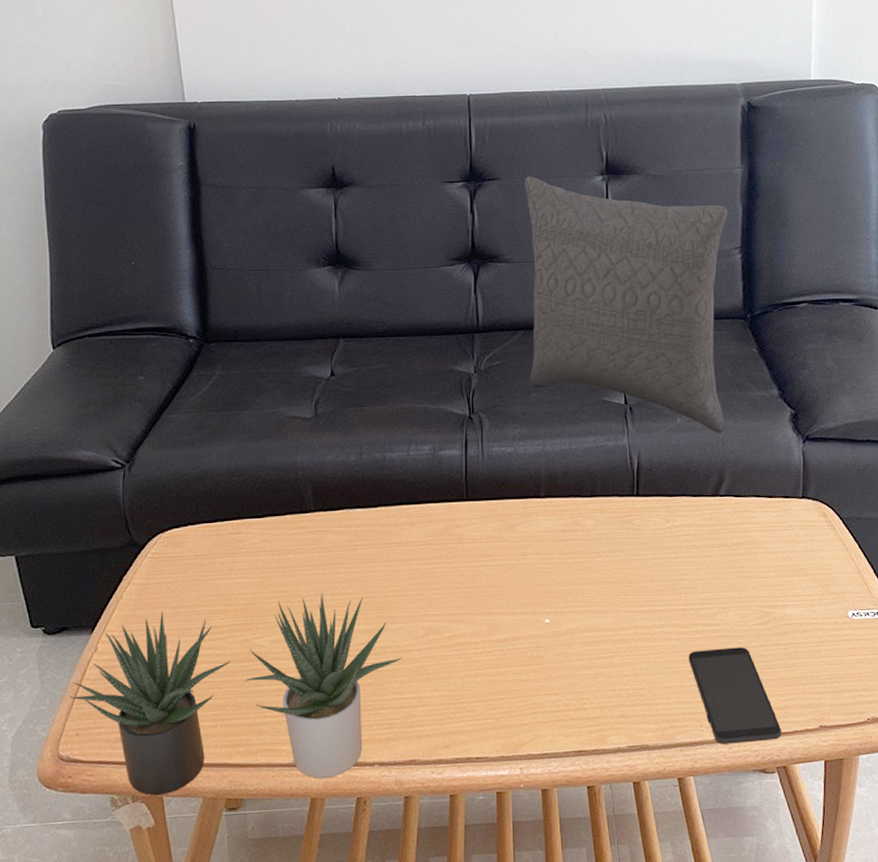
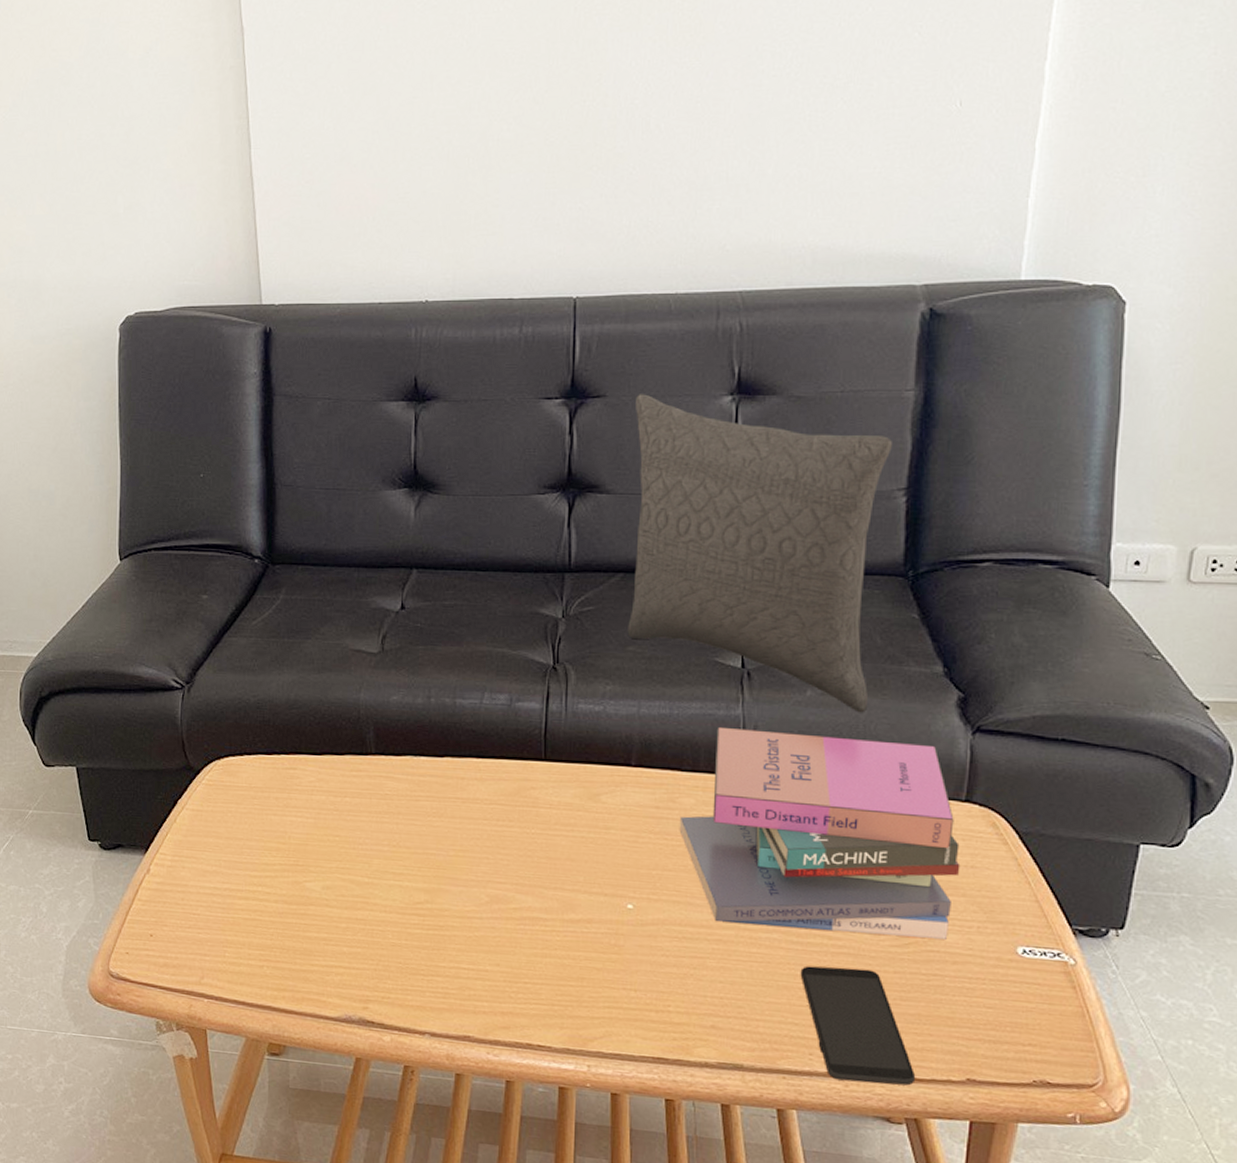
succulent plant: present [70,593,402,796] -> none [122,840,462,1040]
books: none [583,455,802,624] -> present [679,726,960,941]

